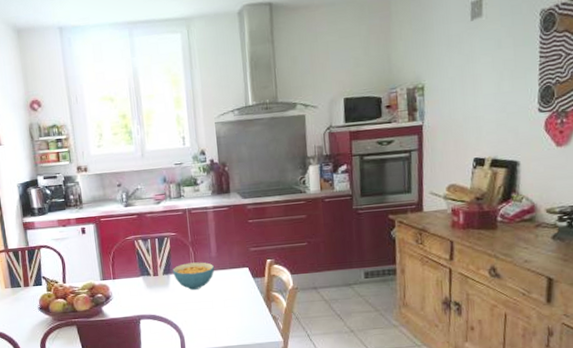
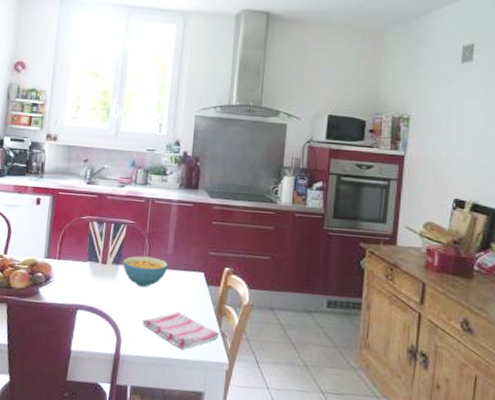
dish towel: none [200,305,272,337] -> present [142,311,220,350]

